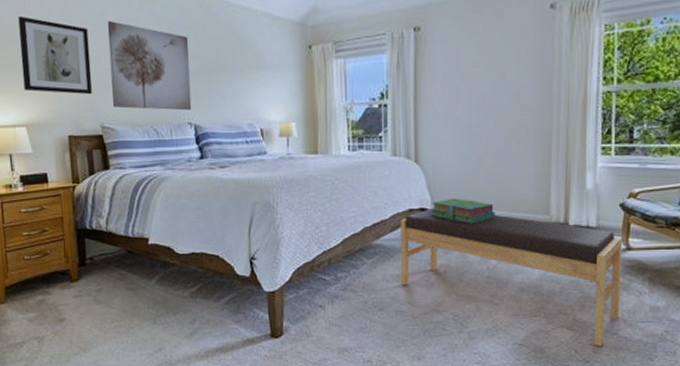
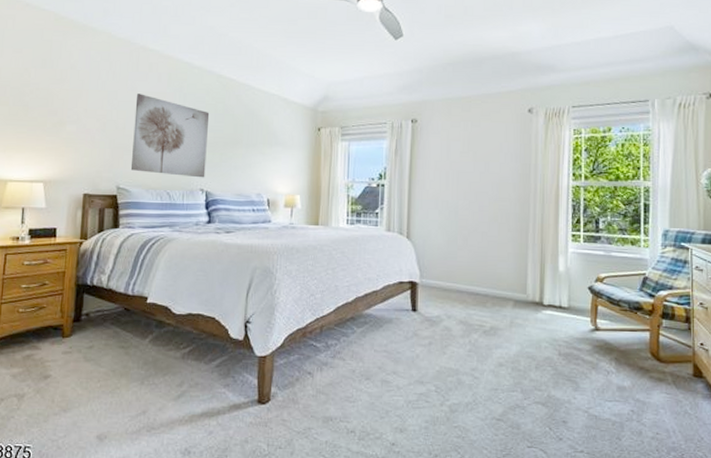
wall art: present [18,16,92,95] -> none [48,82,117,158]
bench: present [400,208,623,347] -> none [388,282,592,425]
stack of books: present [430,198,495,224] -> none [419,274,478,299]

